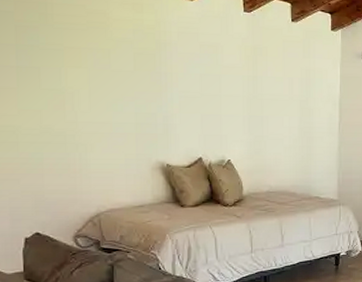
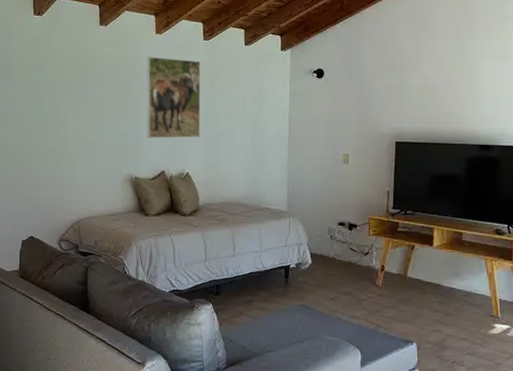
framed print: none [176,26,243,122] -> present [146,57,201,138]

